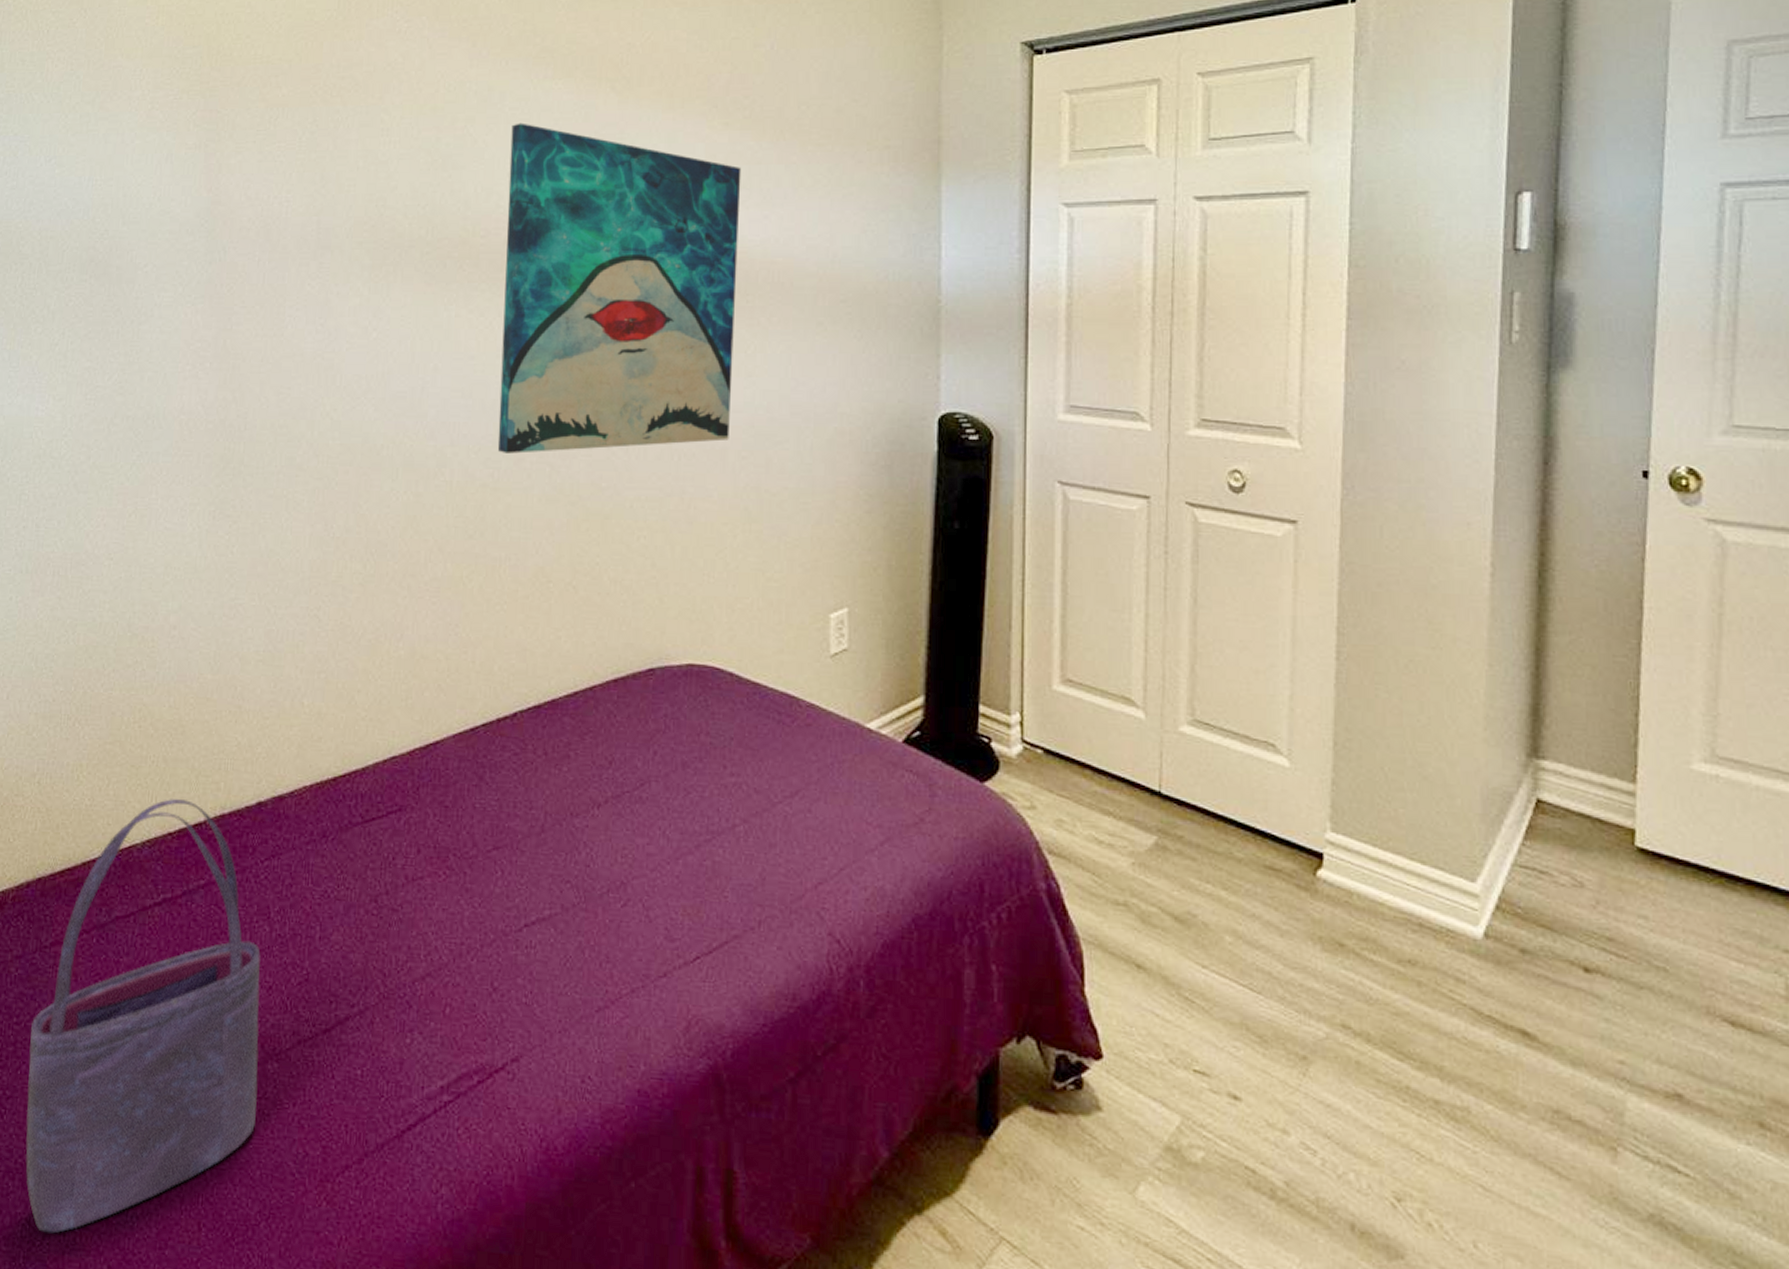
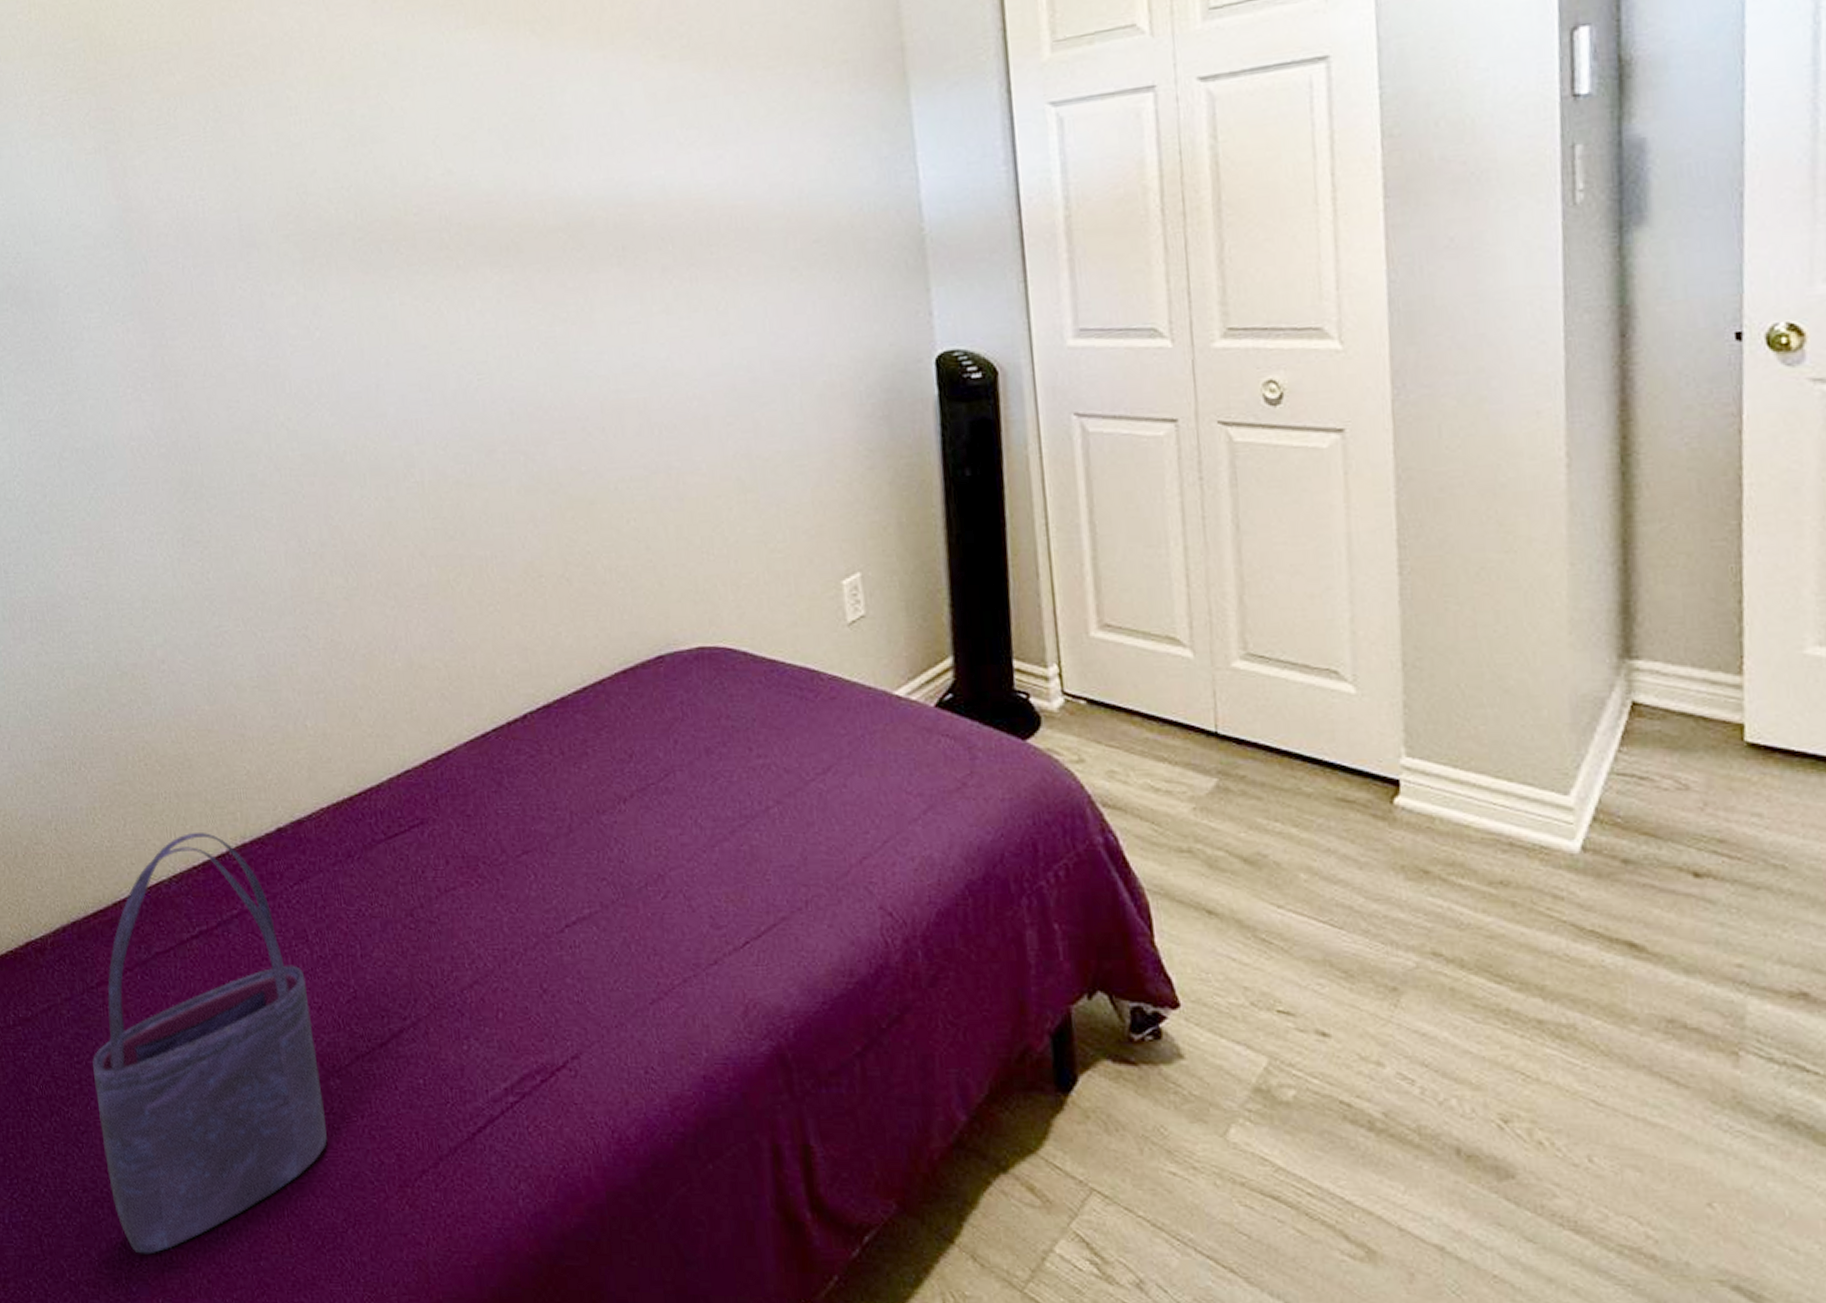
wall art: present [497,123,742,454] -> none [429,82,711,446]

